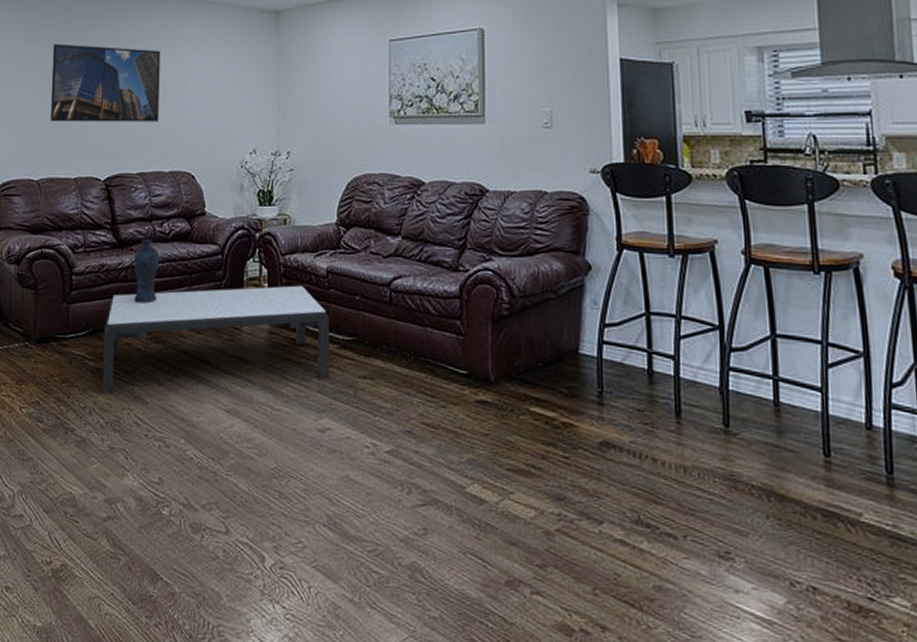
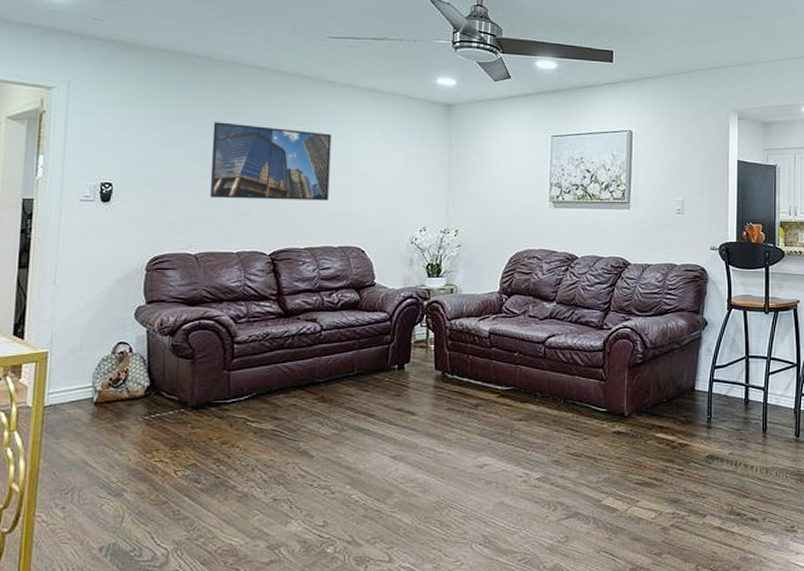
coffee table: present [101,285,329,394] -> none [265,345,490,452]
vase: present [134,239,159,304] -> none [301,309,327,367]

